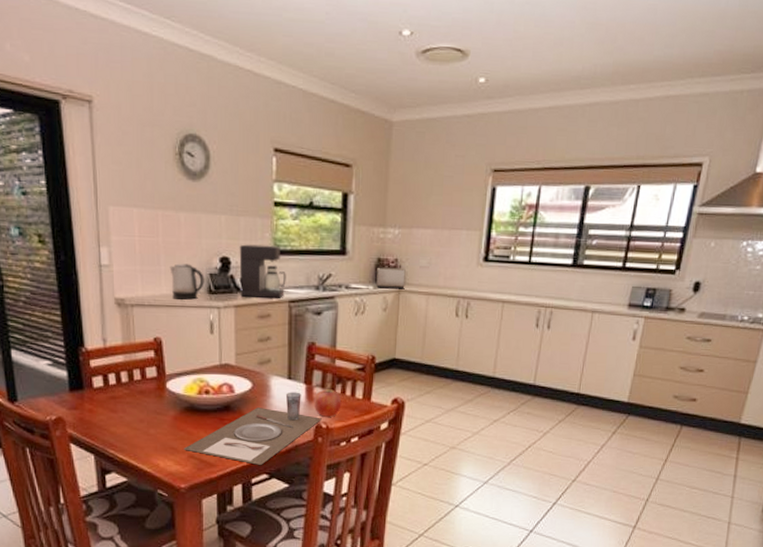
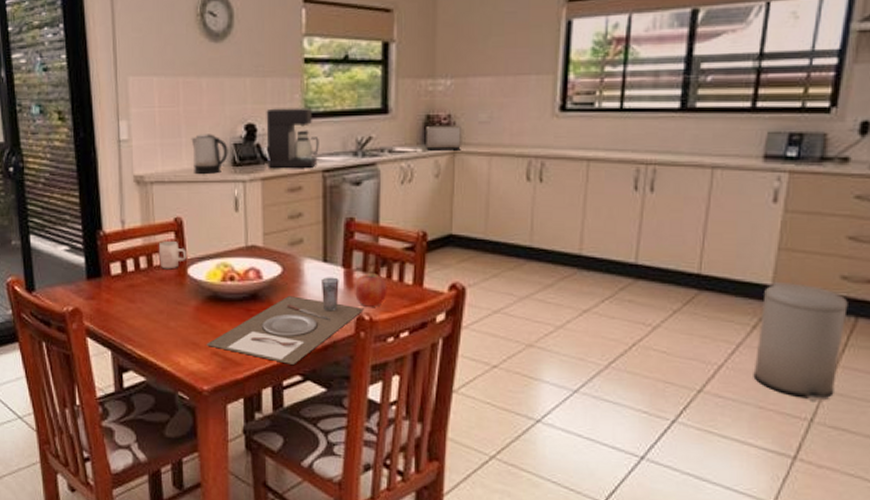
mug: none [138,358,165,384] -> present [158,241,186,269]
pedal bin: none [611,400,677,486] -> present [753,282,848,401]

